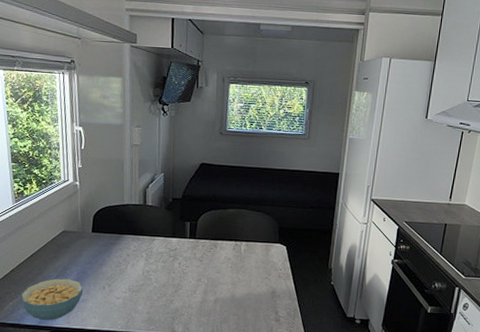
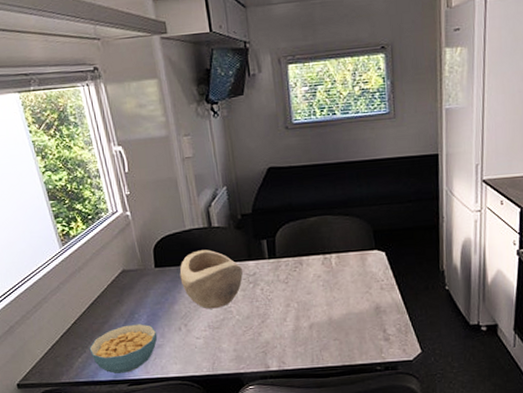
decorative bowl: none [112,223,166,275] -> present [179,249,243,309]

